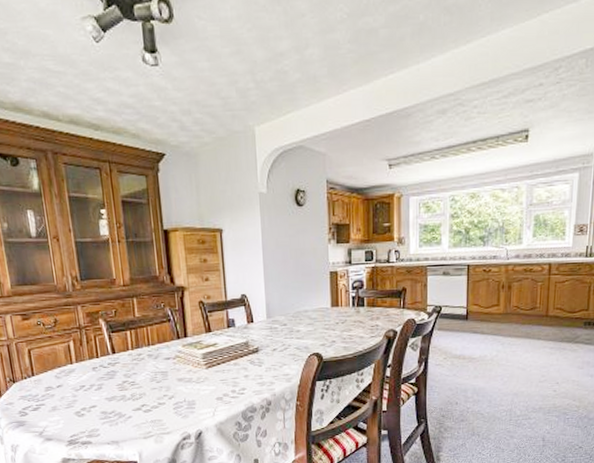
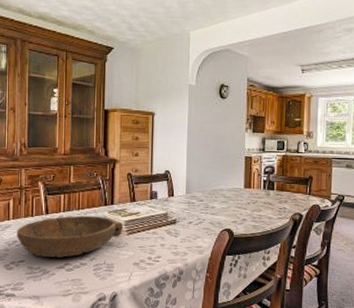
bowl: none [83,351,201,400] -> present [17,215,124,258]

